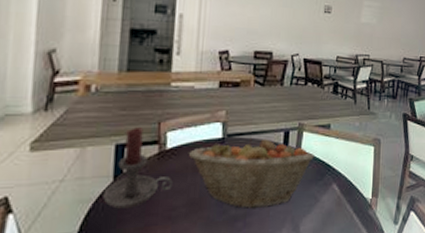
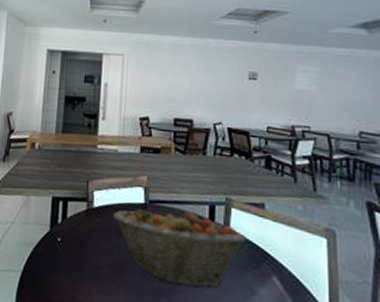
candle holder: present [103,127,173,209] -> none [41,183,99,259]

